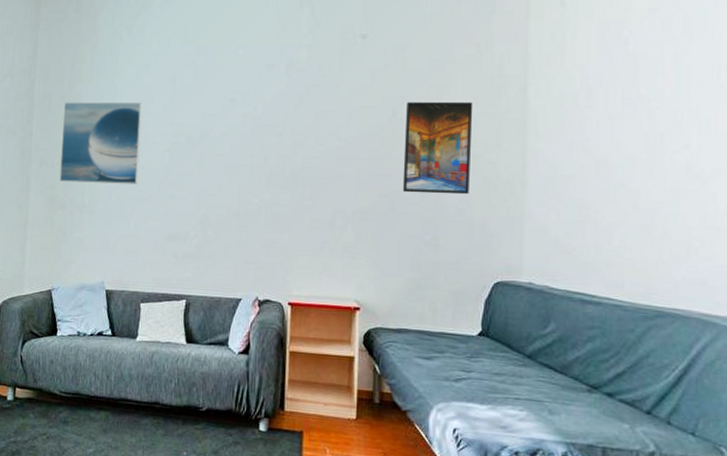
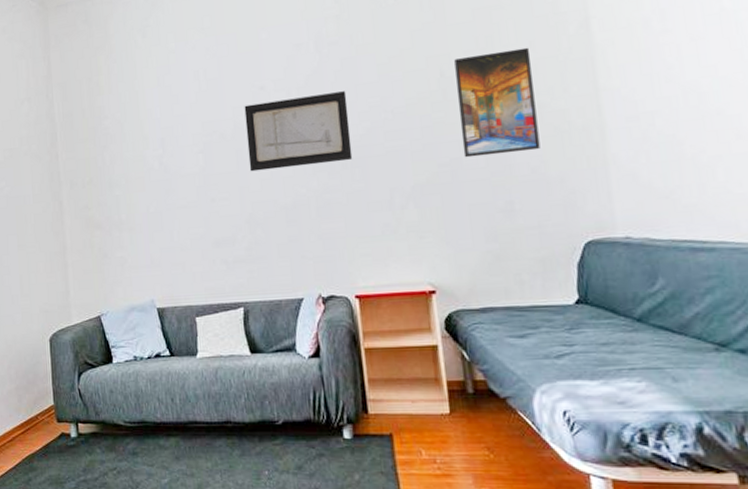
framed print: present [59,102,142,185] -> none [86,105,175,201]
wall art: none [210,114,308,179] -> present [244,91,353,172]

